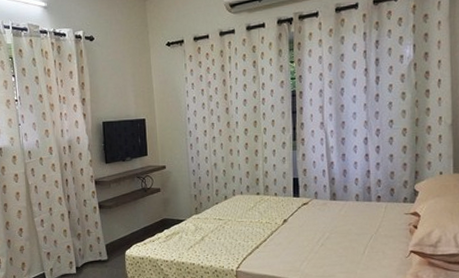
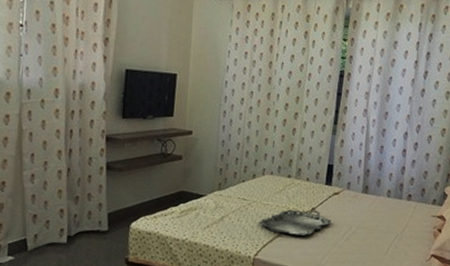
serving tray: none [236,221,304,247] -> present [258,209,332,237]

